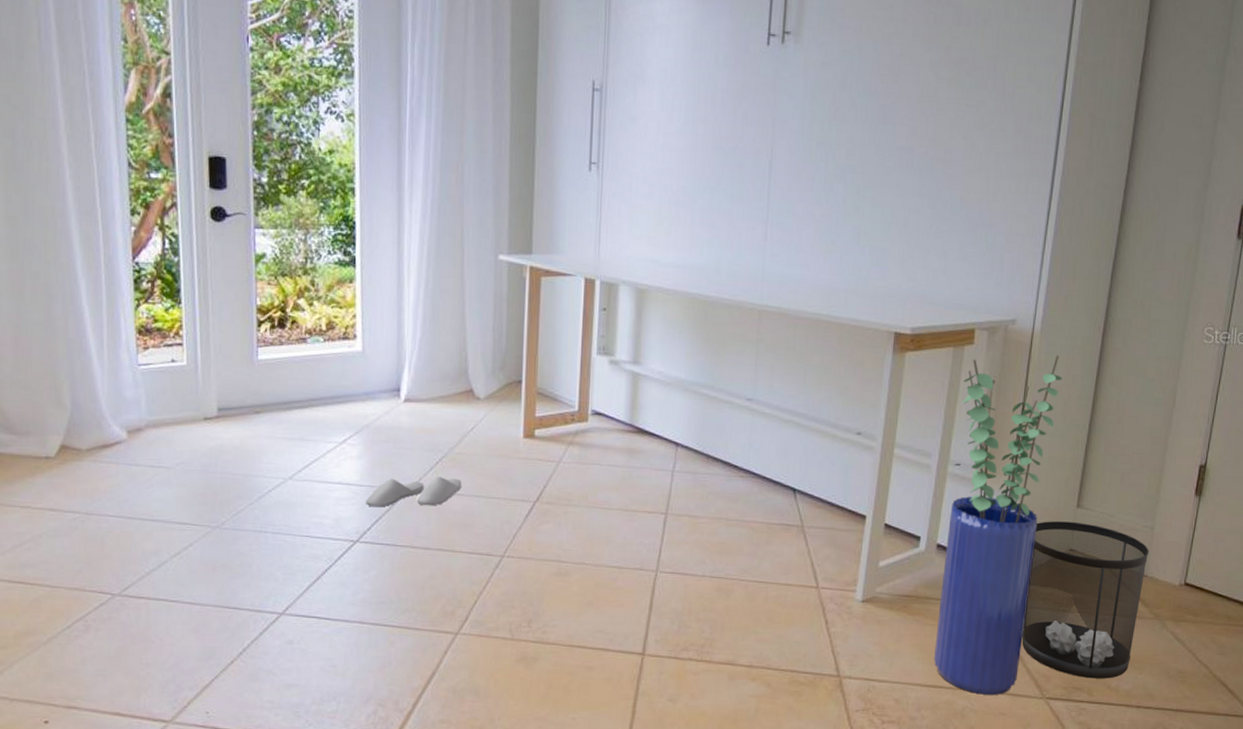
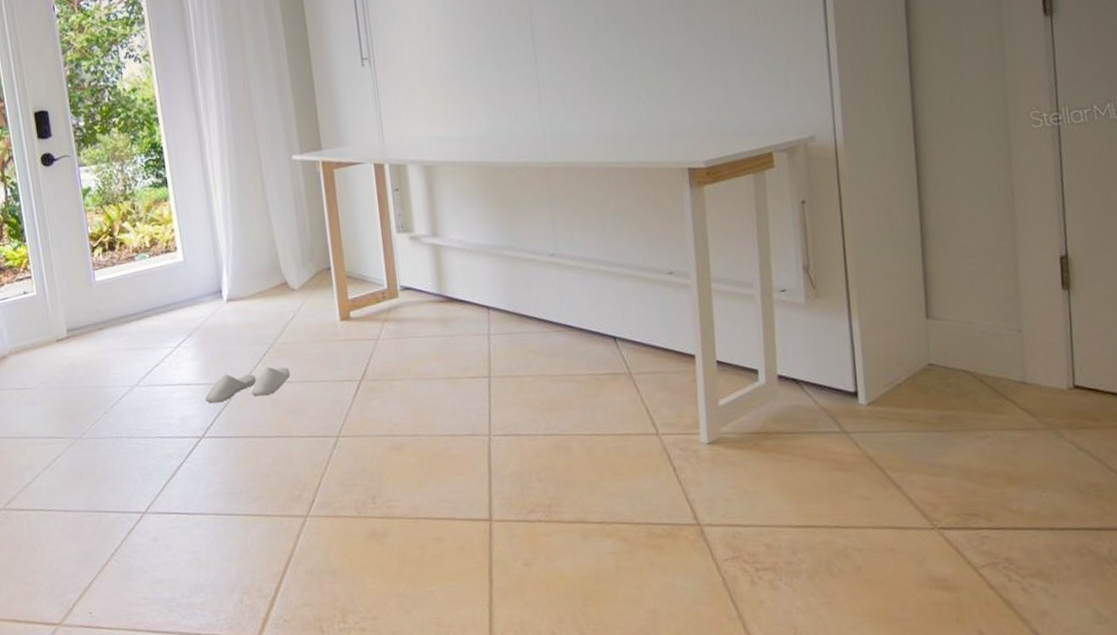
vase: present [933,355,1063,695] -> none [771,164,899,531]
waste bin: present [1021,521,1149,679] -> none [884,334,1029,503]

